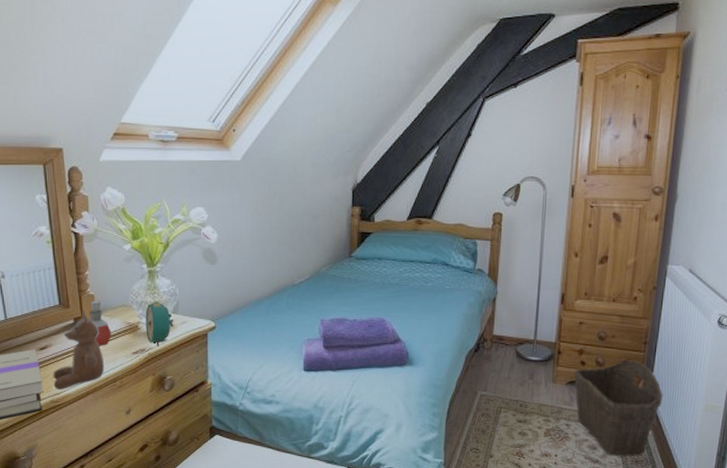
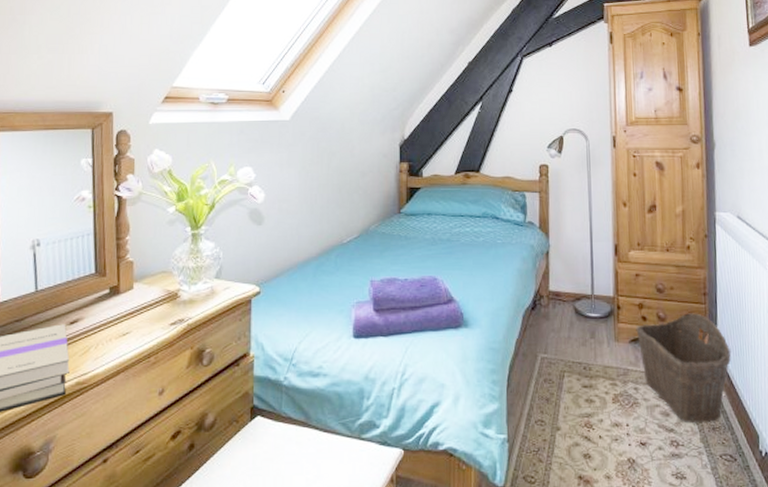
teddy bear: present [53,311,105,391] -> none [81,279,139,370]
perfume bottle: present [90,301,111,346] -> none [127,268,149,318]
alarm clock: present [145,301,174,347] -> none [186,266,216,317]

